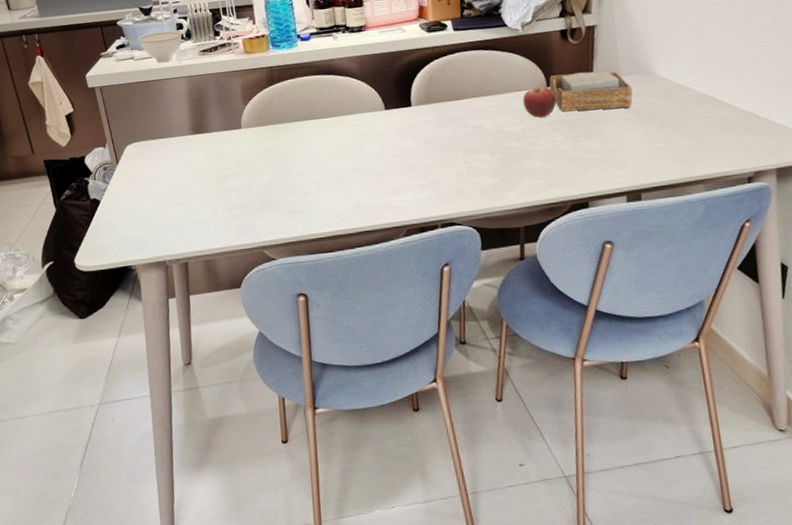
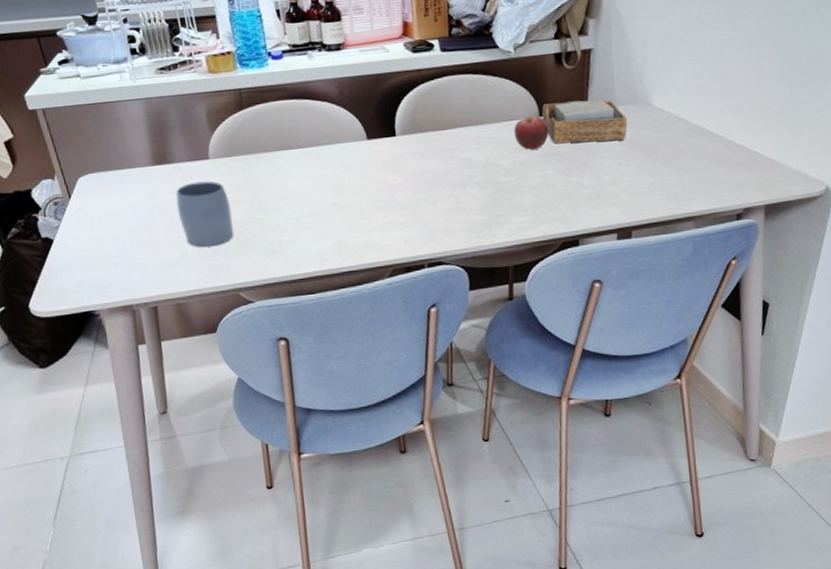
bowl: present [138,30,182,63] -> none [83,44,136,82]
mug: none [210,148,261,208] -> present [176,181,234,247]

